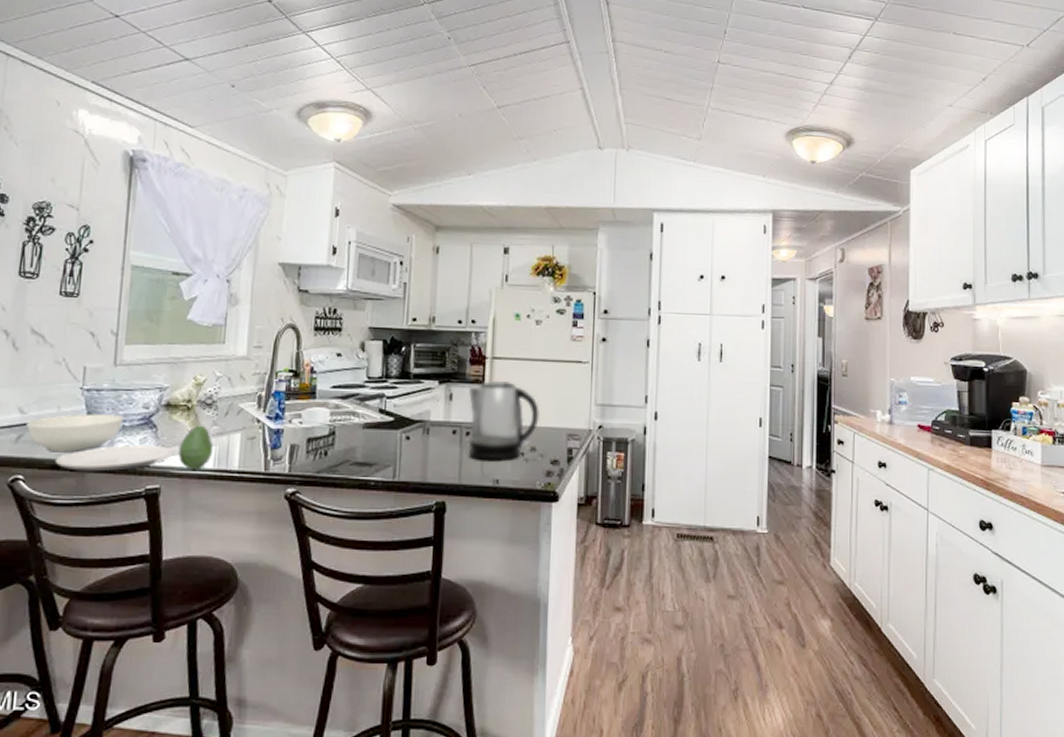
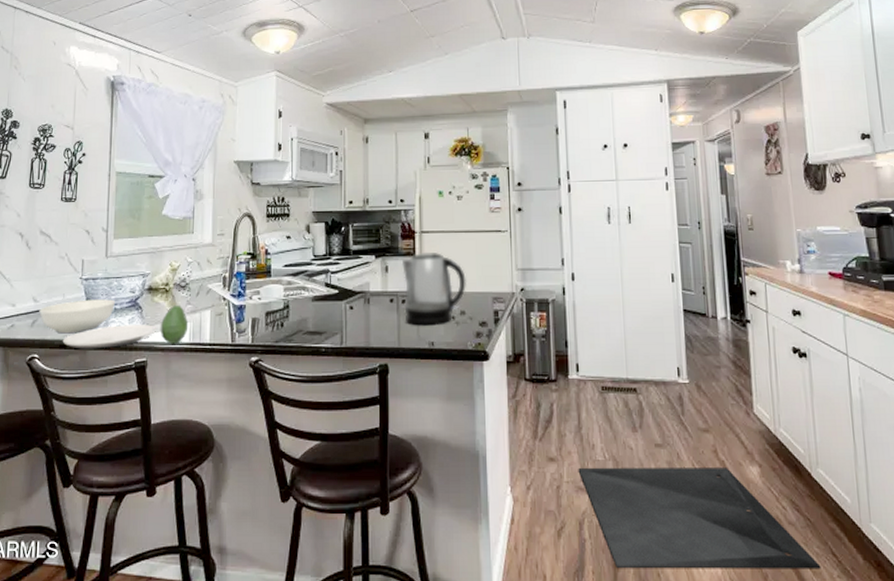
door mat: none [645,619,882,724] -> present [578,468,821,569]

